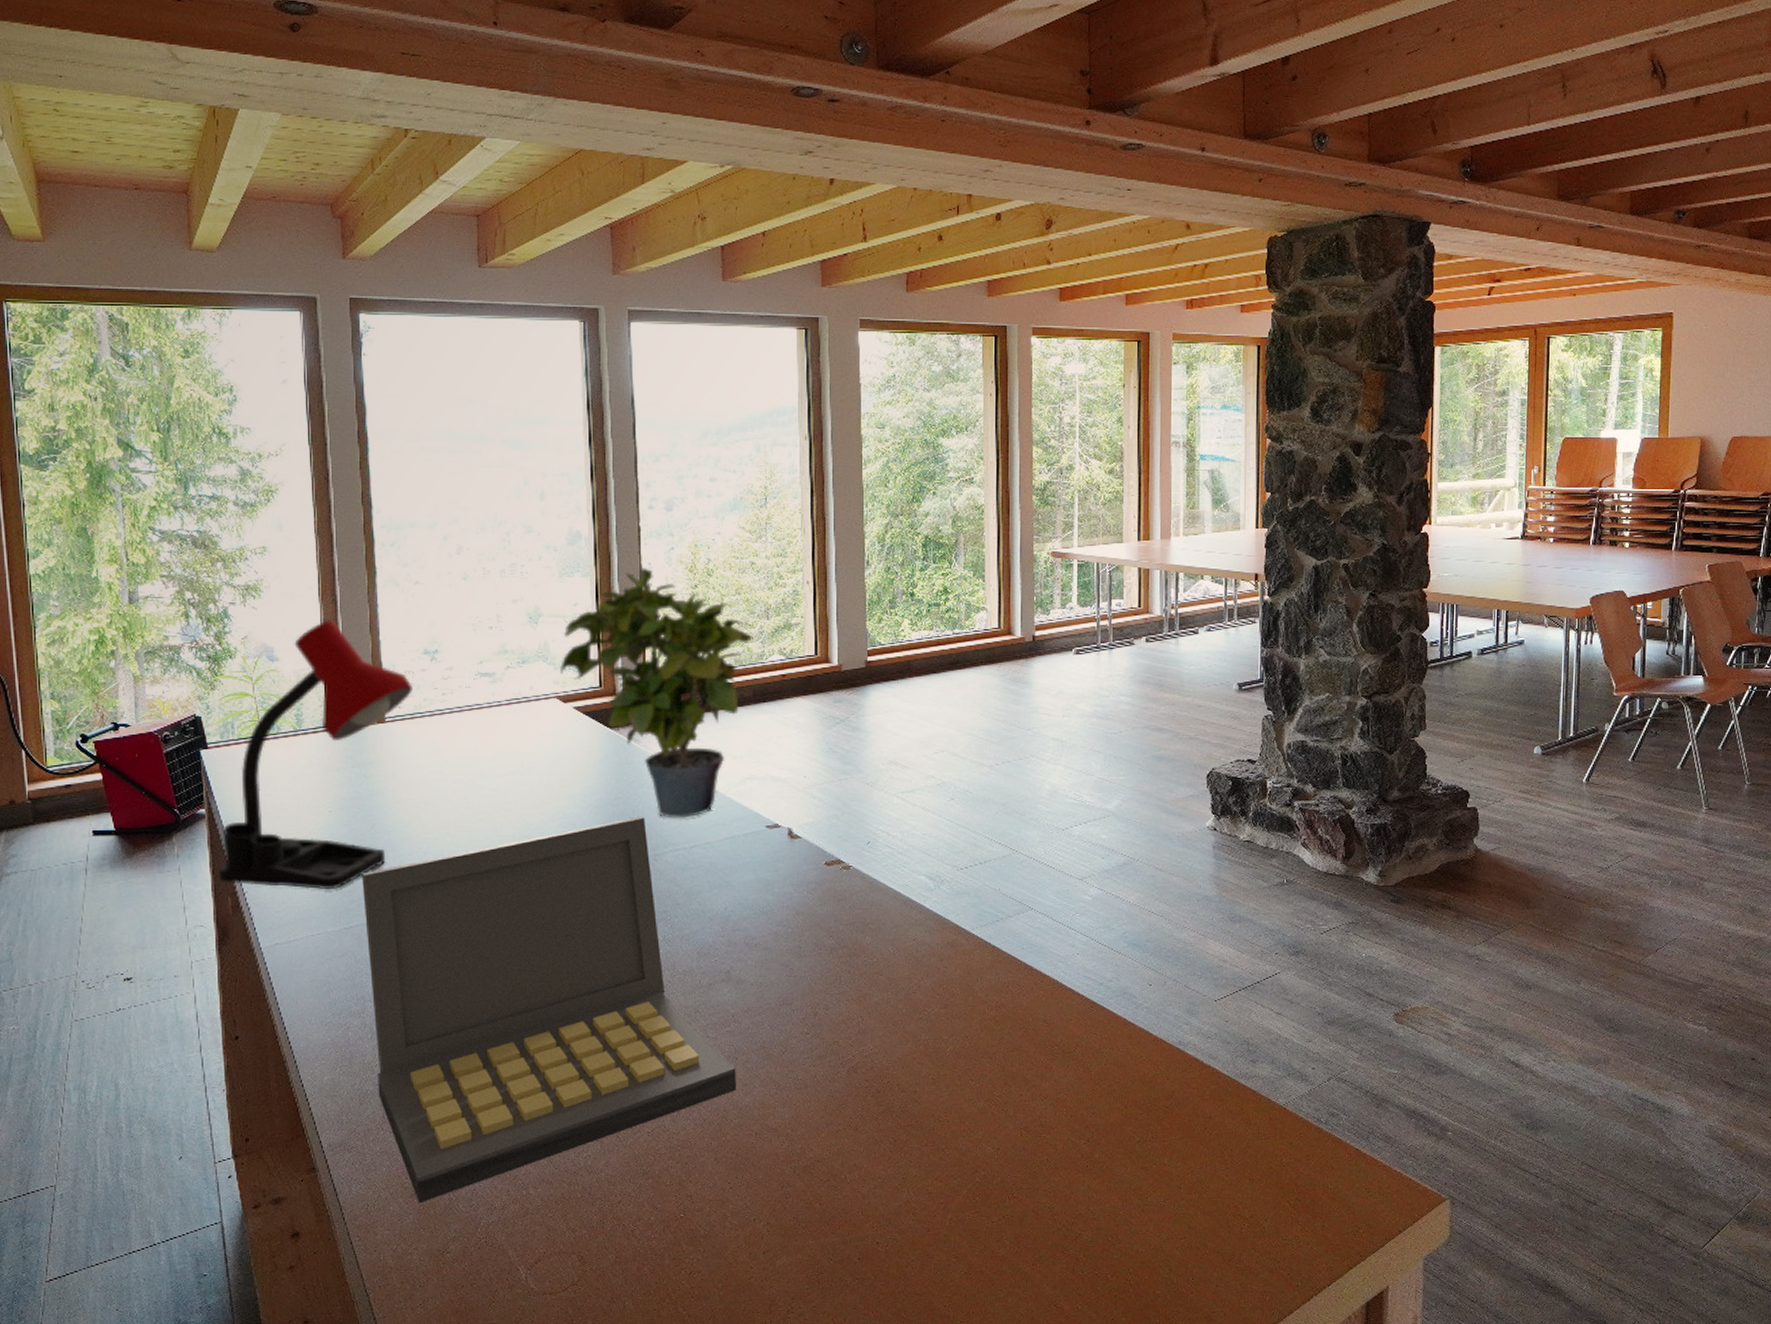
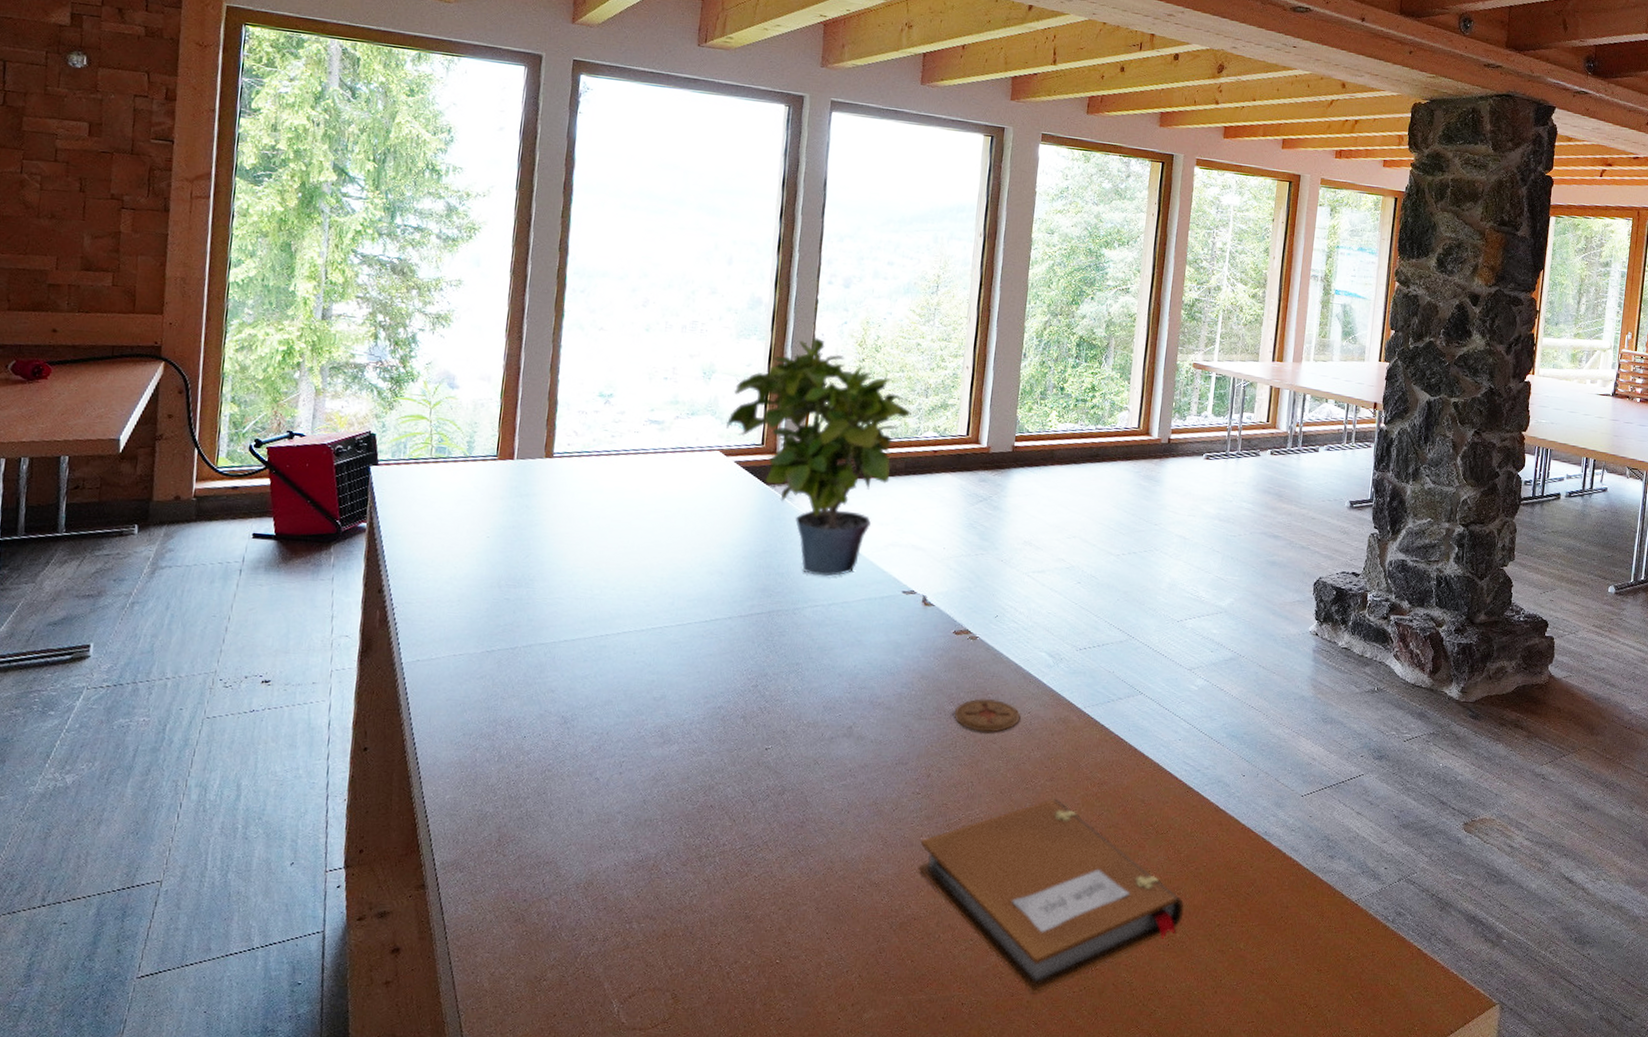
desk lamp: present [219,620,413,890] -> none [371,355,584,613]
laptop: present [362,817,736,1204] -> none [497,571,847,929]
notebook: none [815,1027,1100,1228] -> present [917,799,1184,994]
coaster: none [835,929,904,964] -> present [954,698,1020,733]

